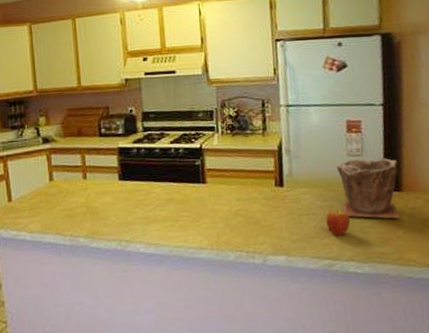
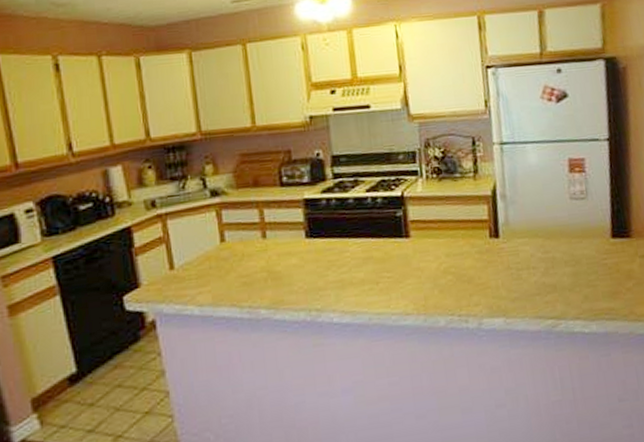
fruit: present [326,210,350,236] -> none [547,261,575,292]
plant pot: present [336,158,400,219] -> none [558,200,630,270]

